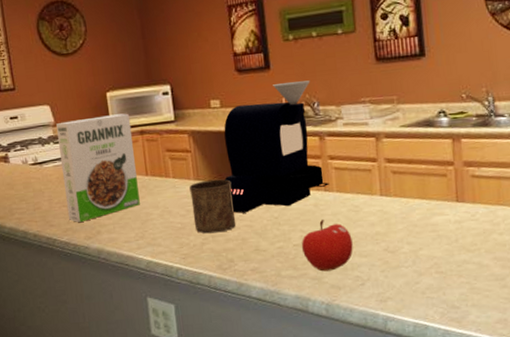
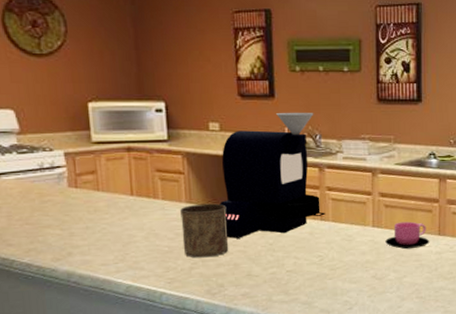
cereal box: present [56,113,140,222] -> none [22,127,122,242]
fruit: present [301,220,353,272] -> none [294,248,344,297]
cup: none [395,188,447,219] -> present [385,221,430,250]

